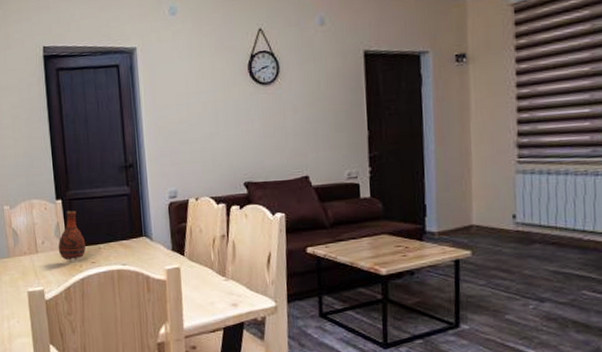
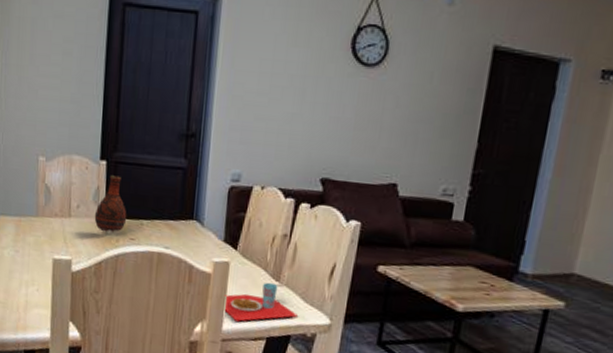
place setting: none [180,278,246,318] -> present [222,282,298,322]

